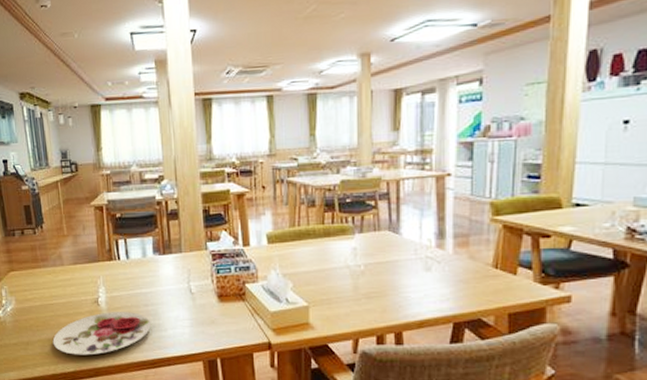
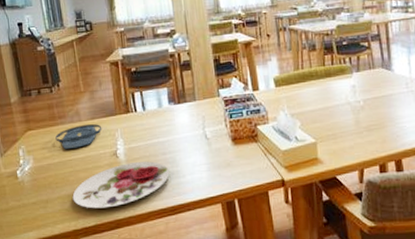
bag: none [37,270,85,292] -> present [55,124,102,149]

